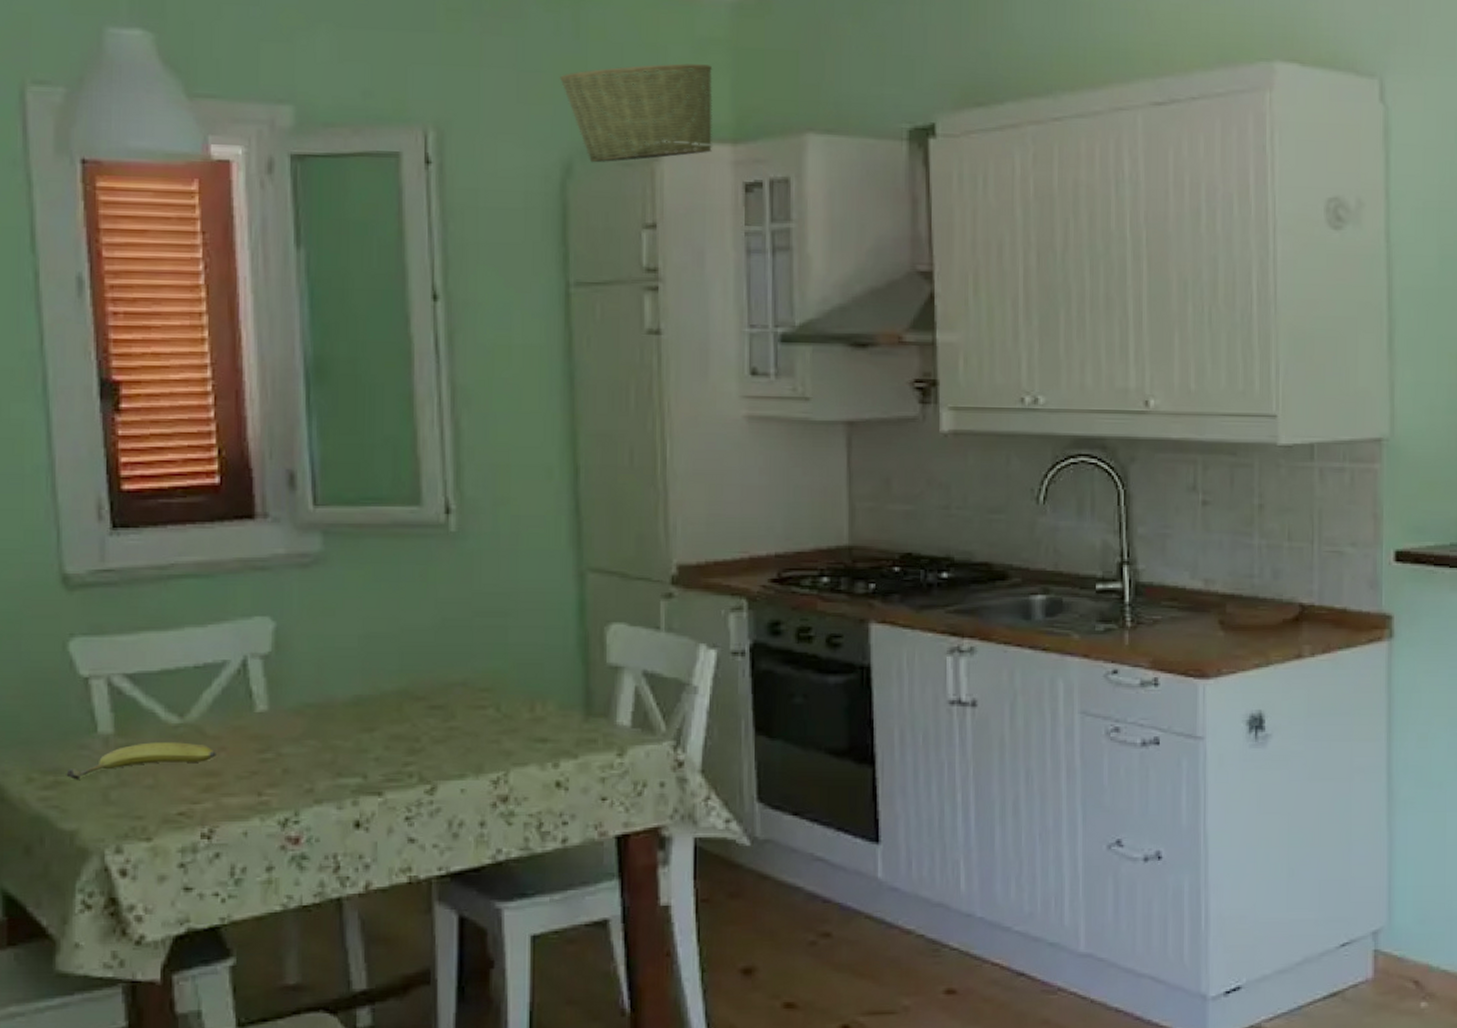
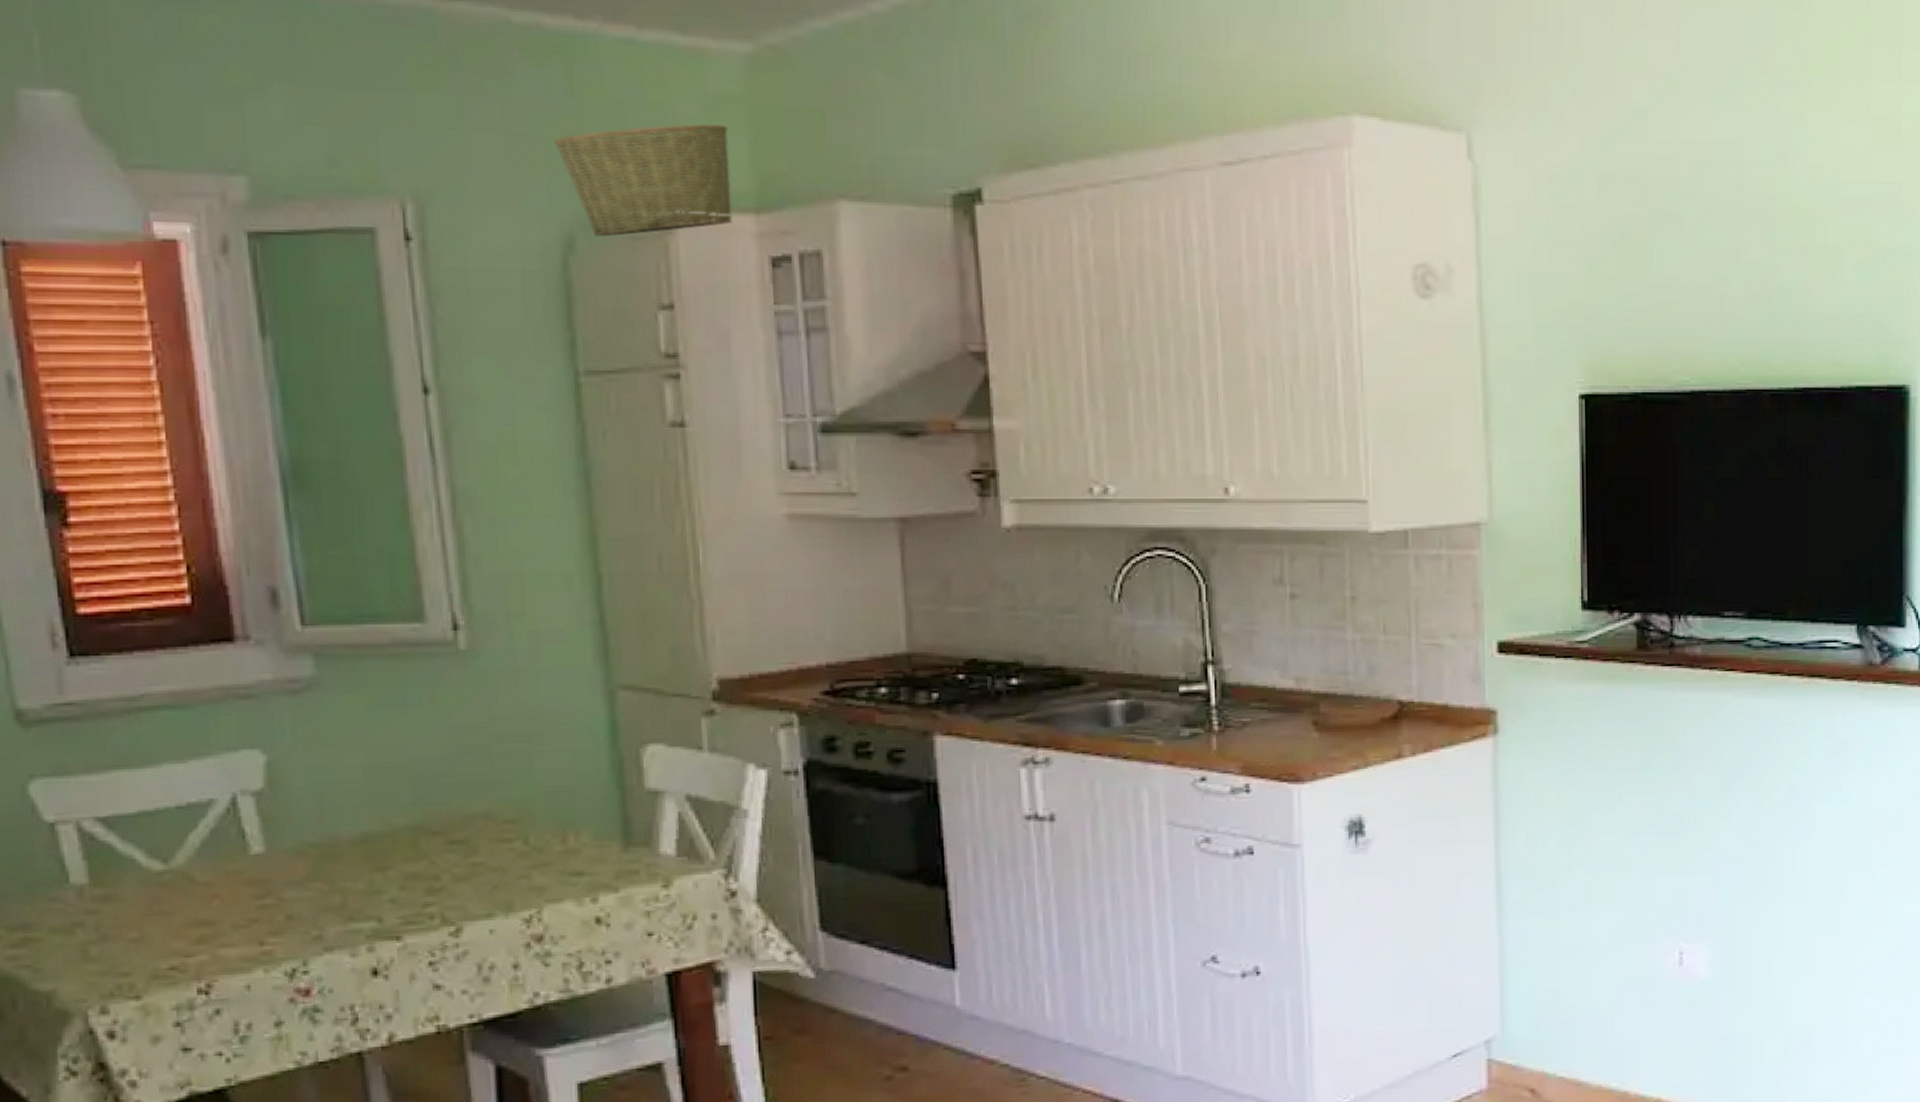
fruit: present [66,742,216,780] -> none [36,890,209,936]

